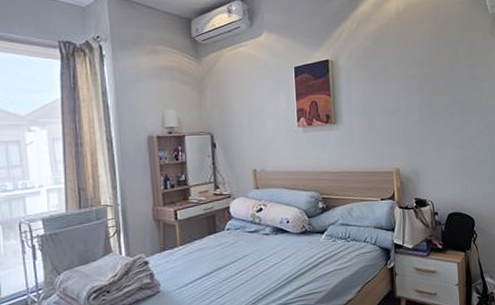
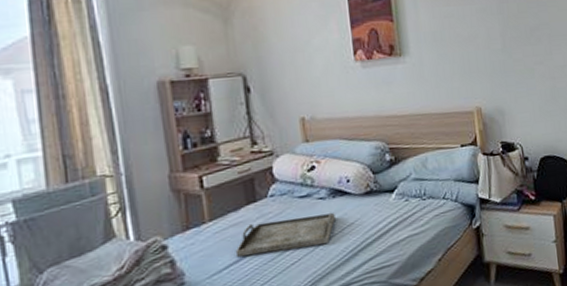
serving tray: none [198,246,276,275] -> present [235,212,335,257]

